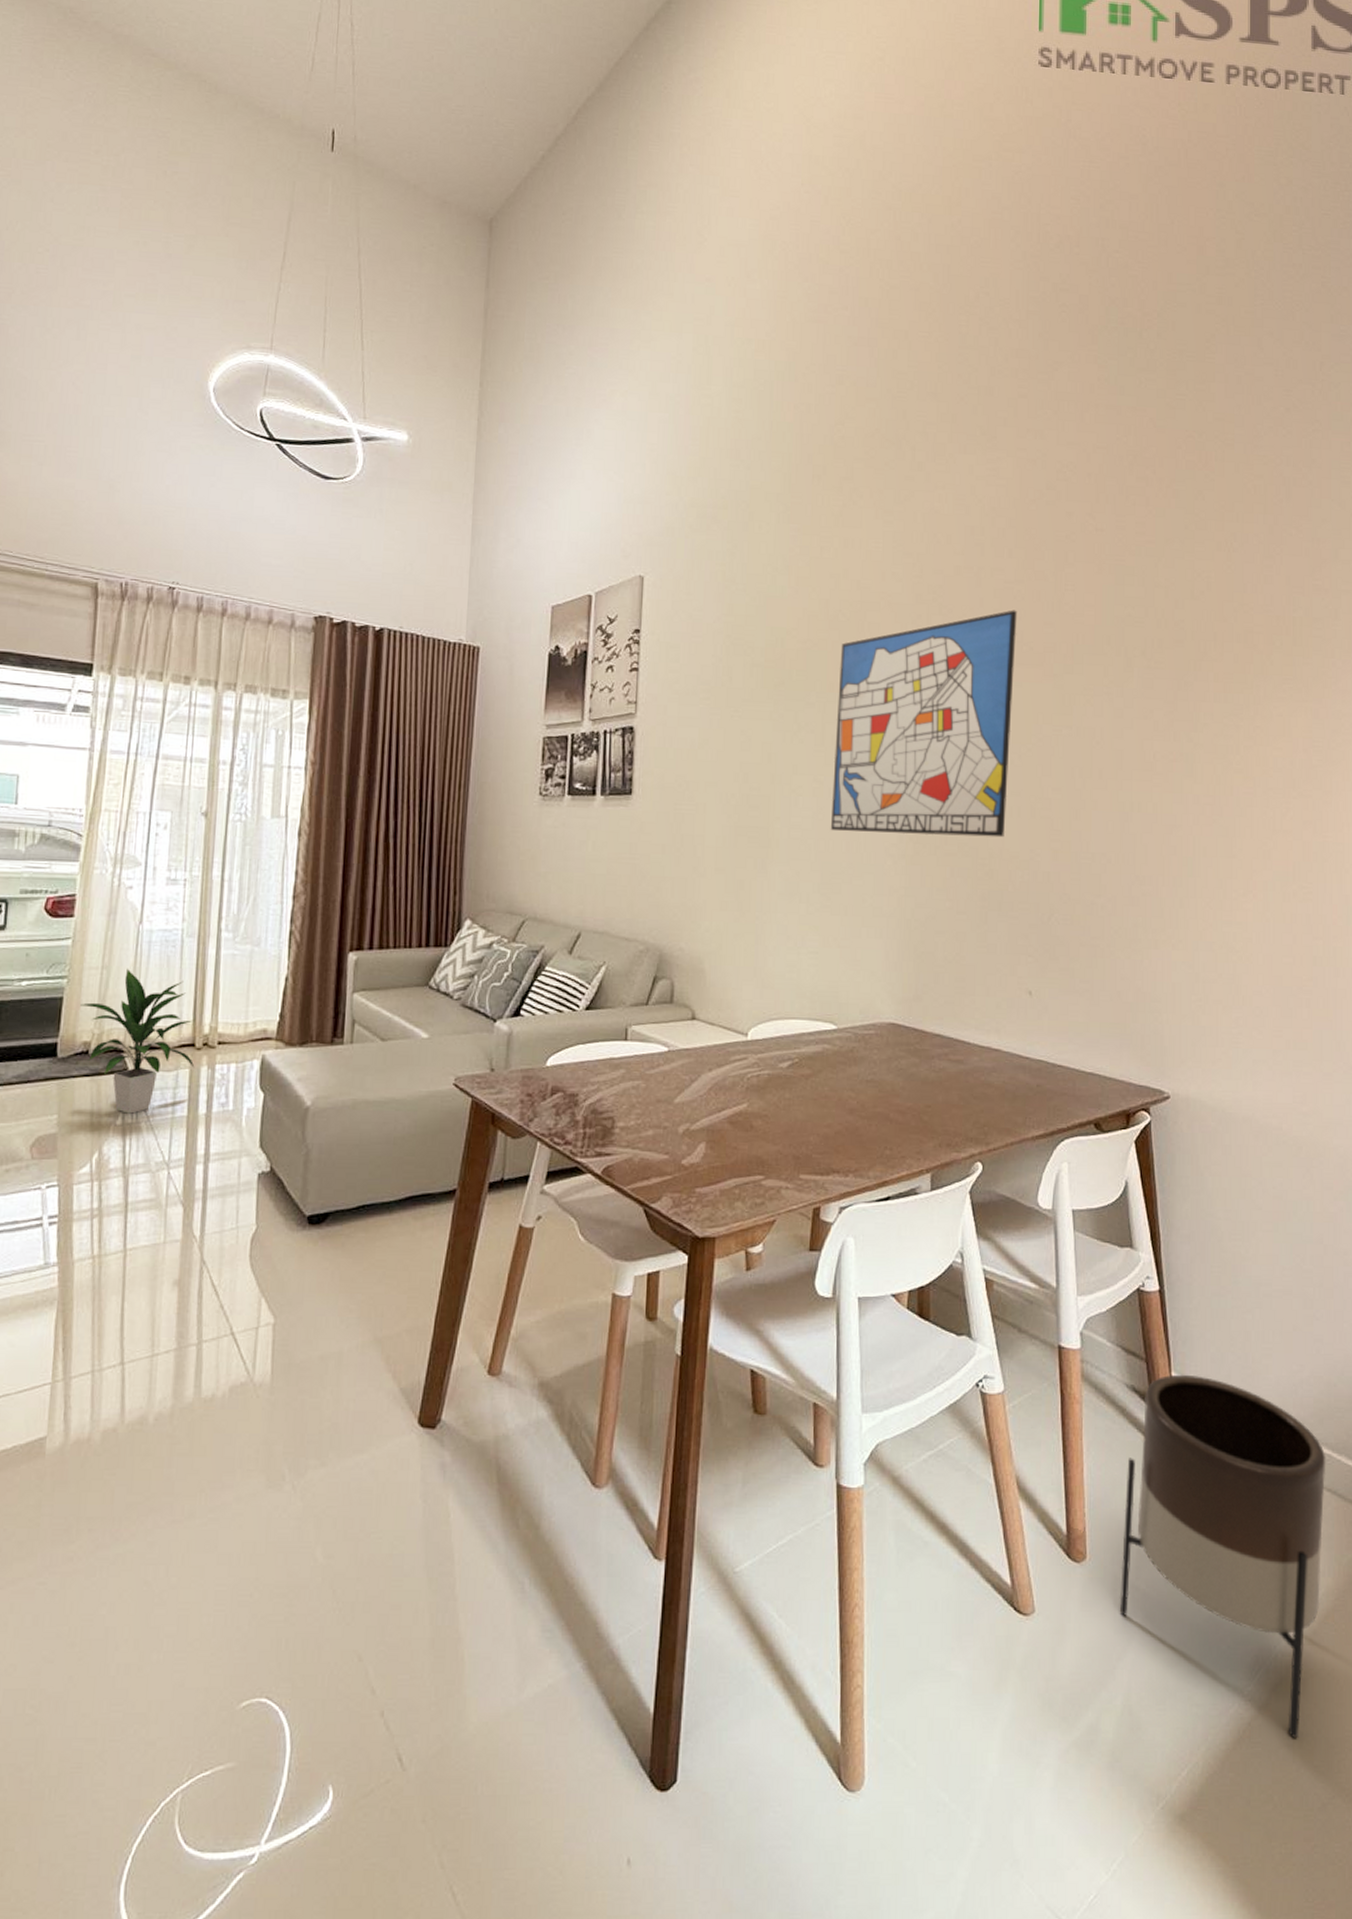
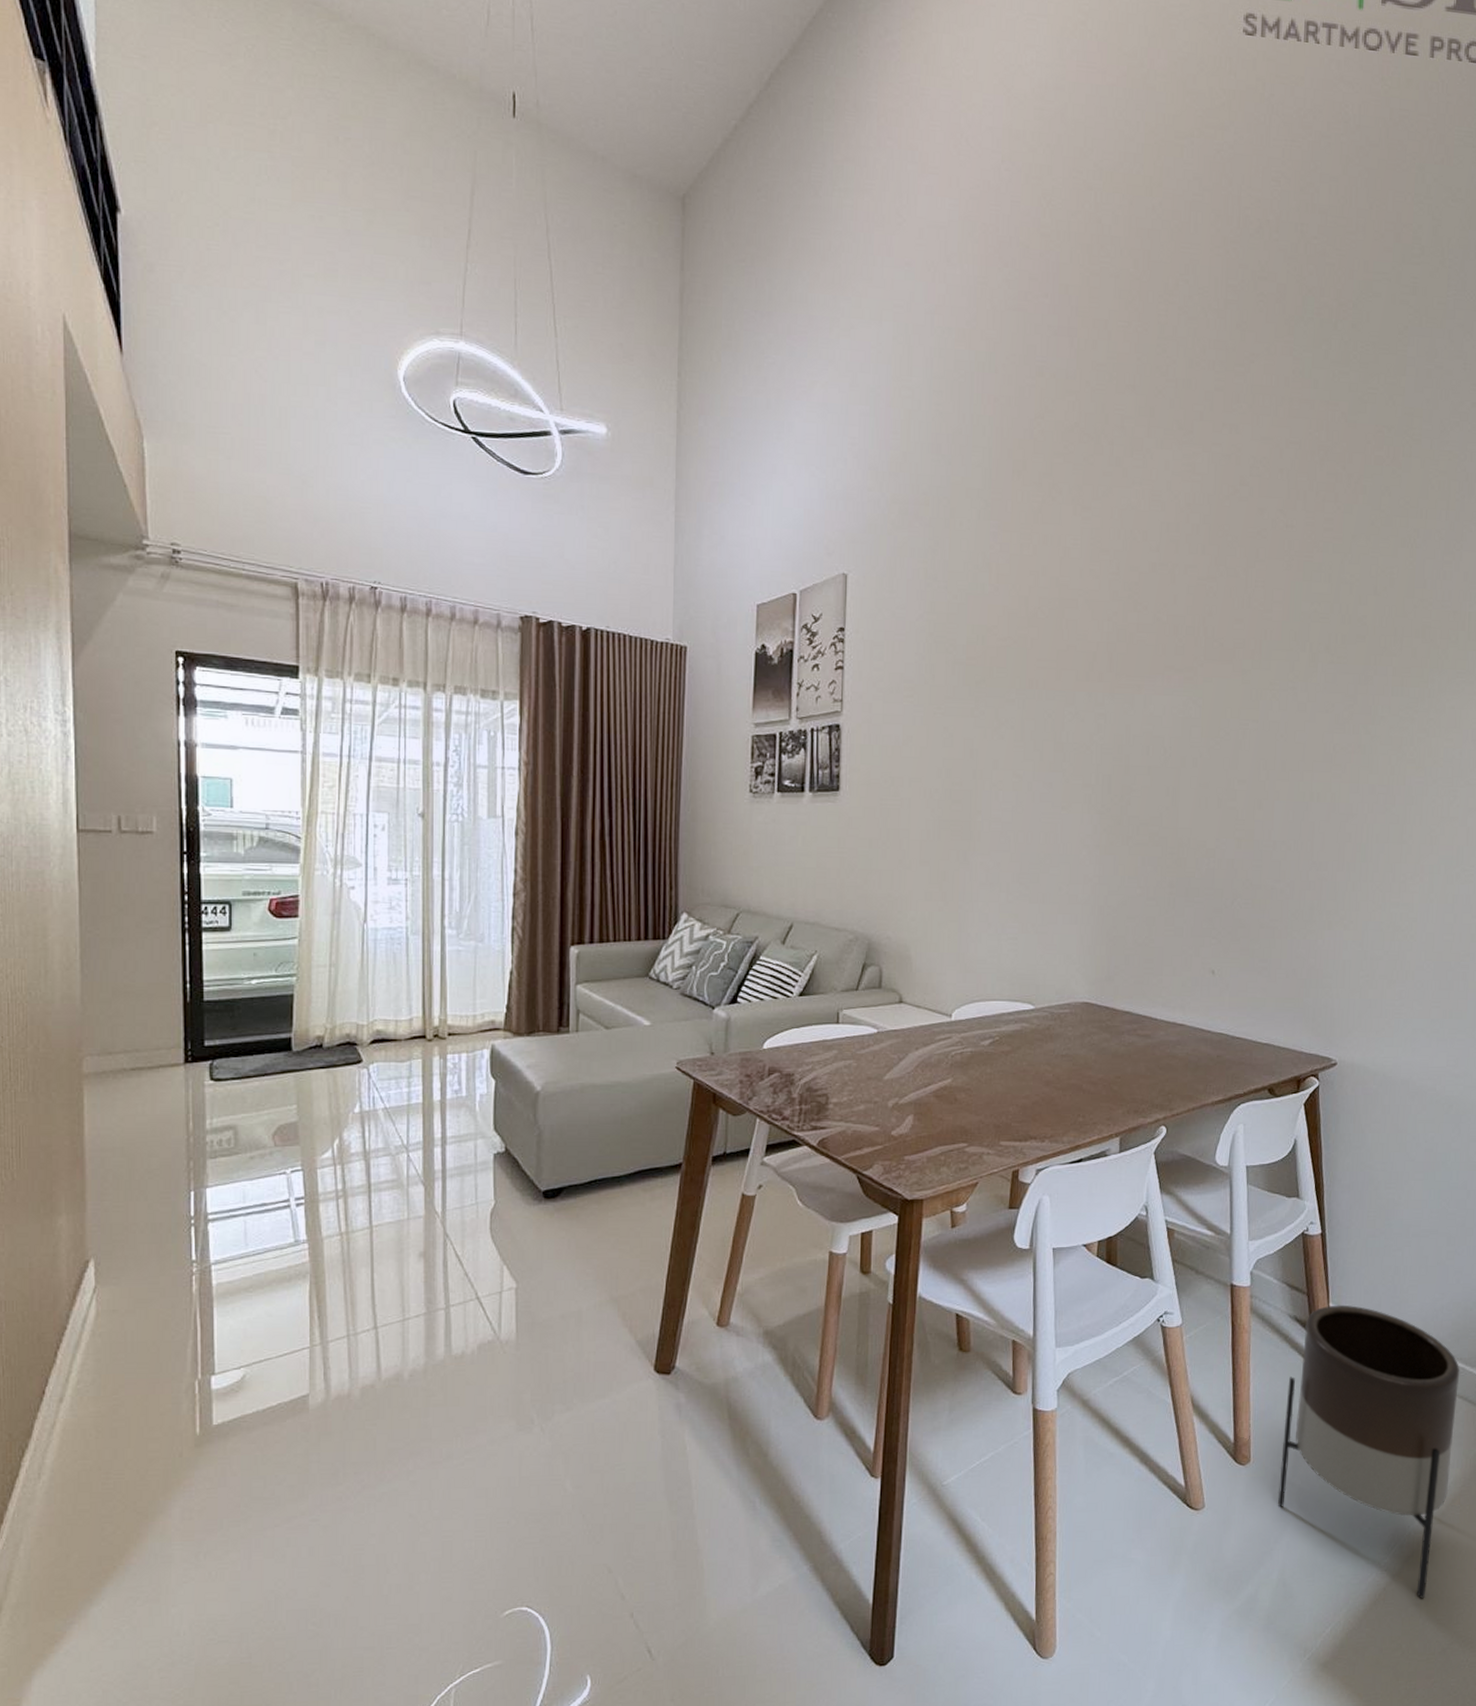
indoor plant: present [80,968,195,1114] -> none [311,965,427,1102]
wall art: present [830,610,1017,838] -> none [1029,606,1209,828]

